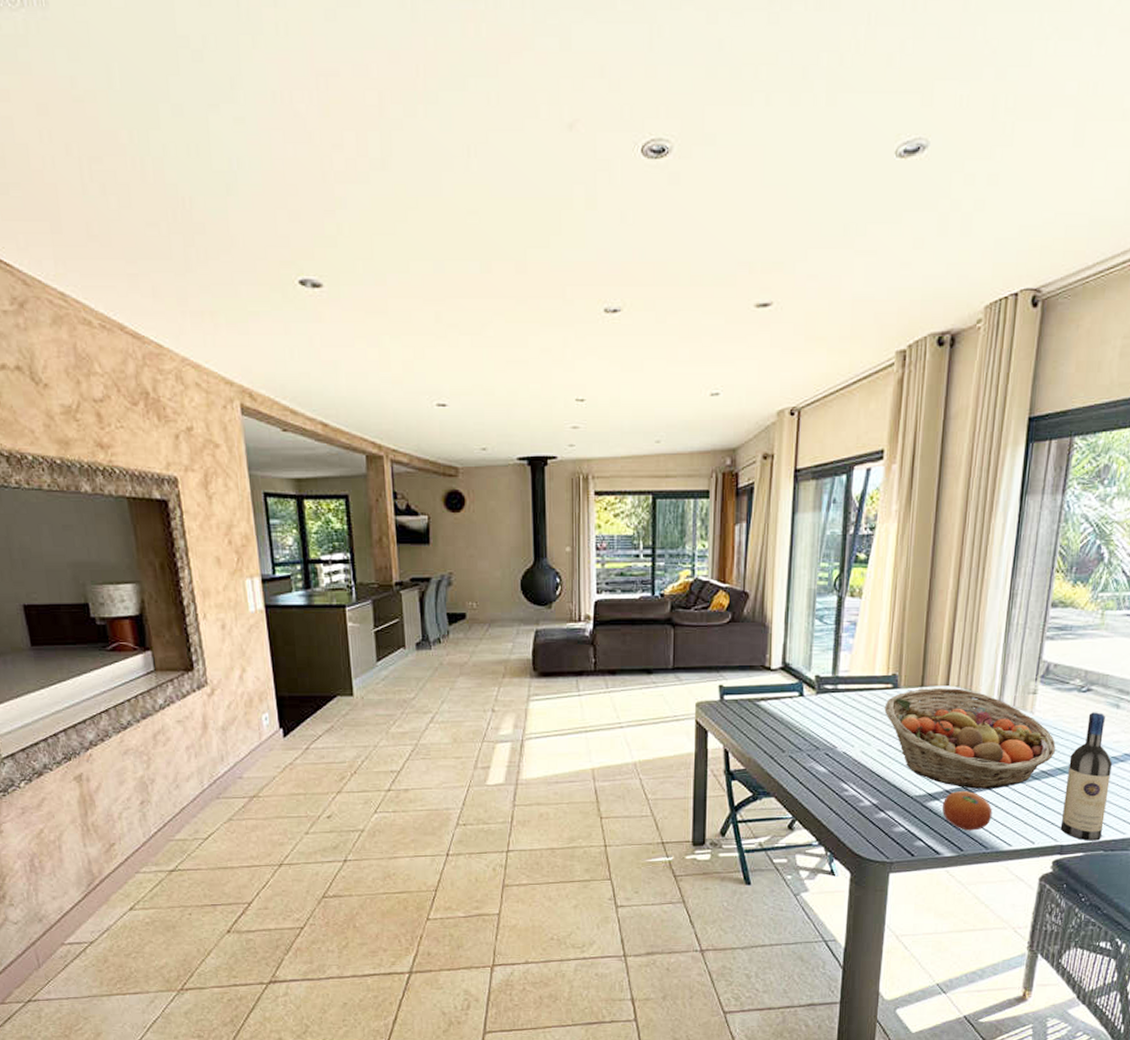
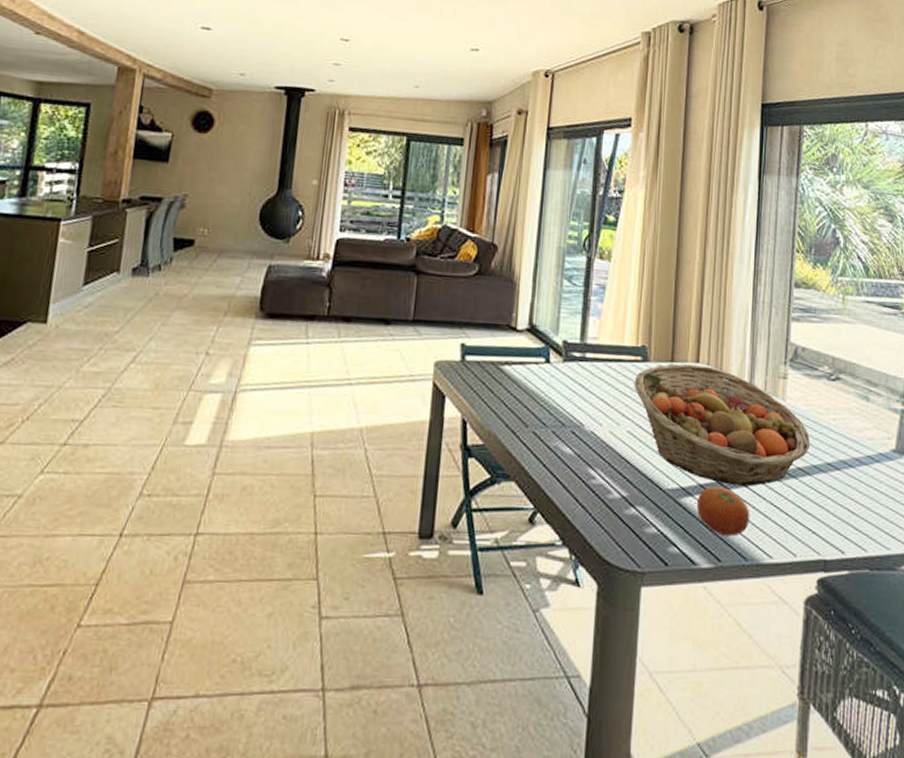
wine bottle: present [1060,712,1112,841] -> none [822,403,868,557]

